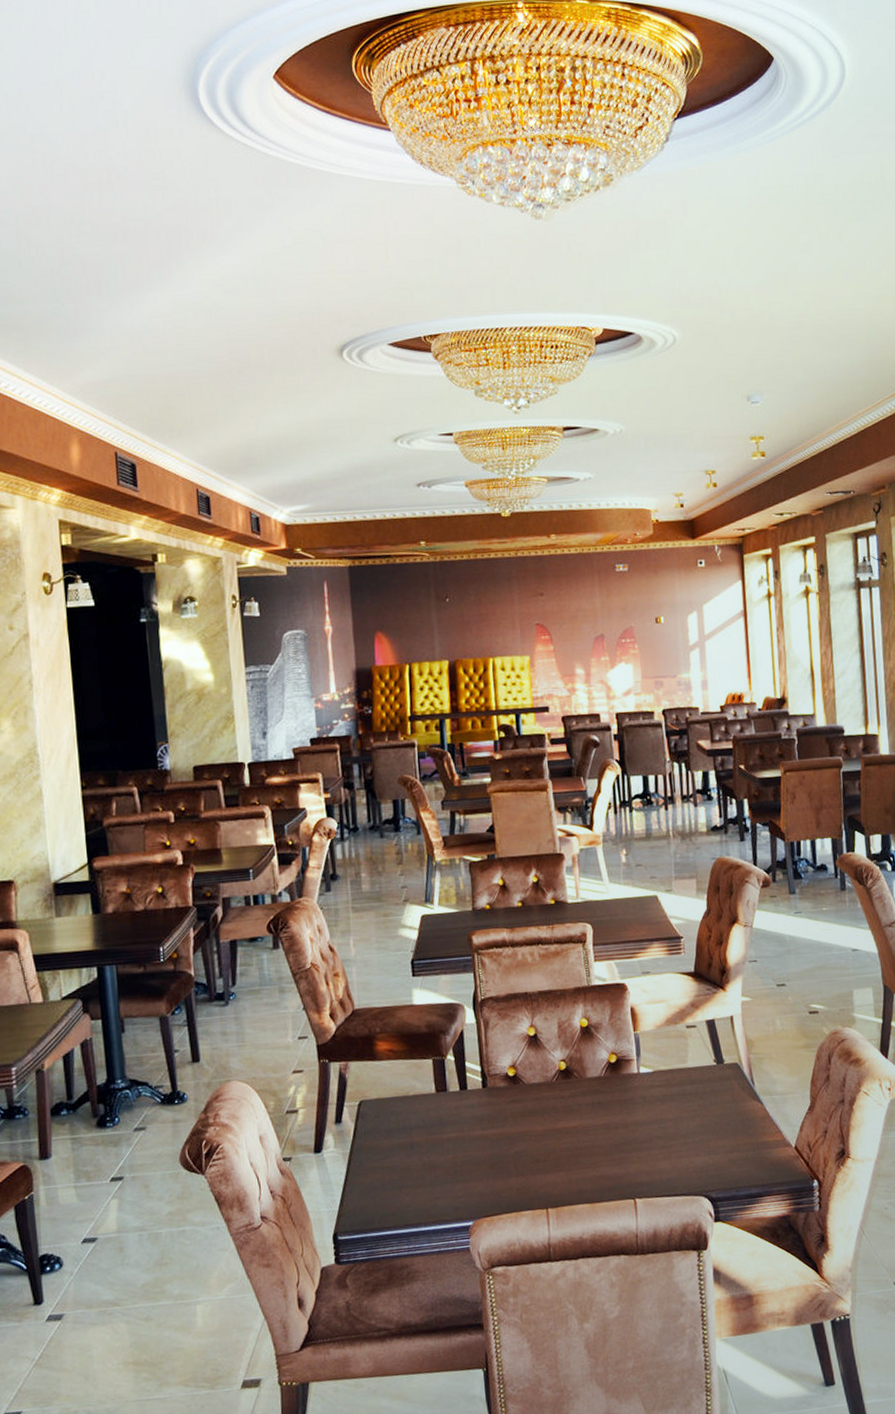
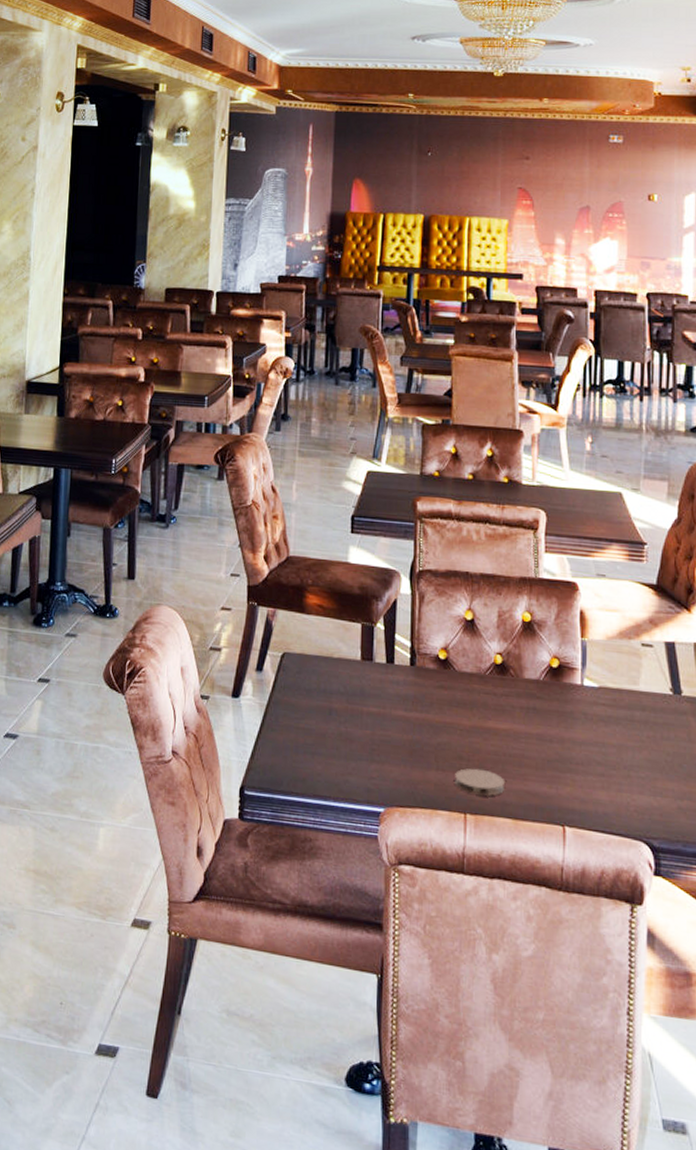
coaster: none [534,1166,579,1190] -> present [455,768,504,796]

